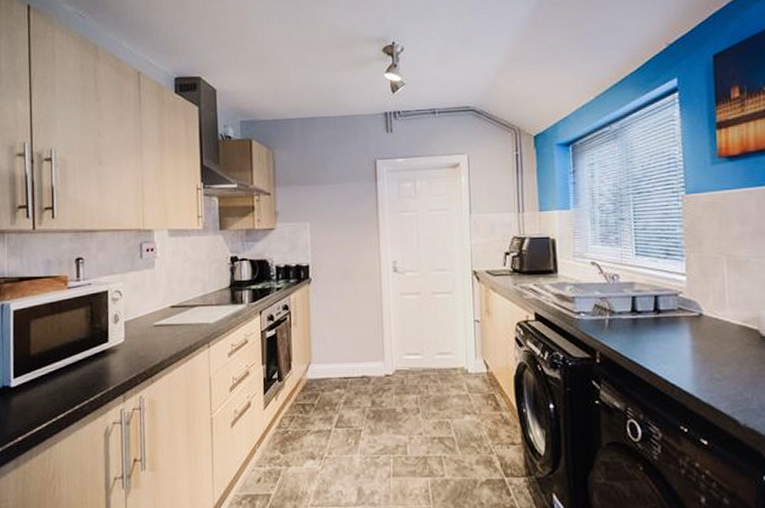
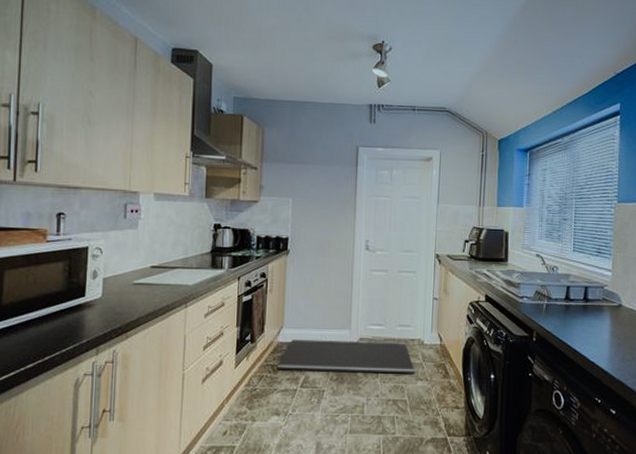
door mat: none [307,372,461,410] -> present [276,338,415,374]

